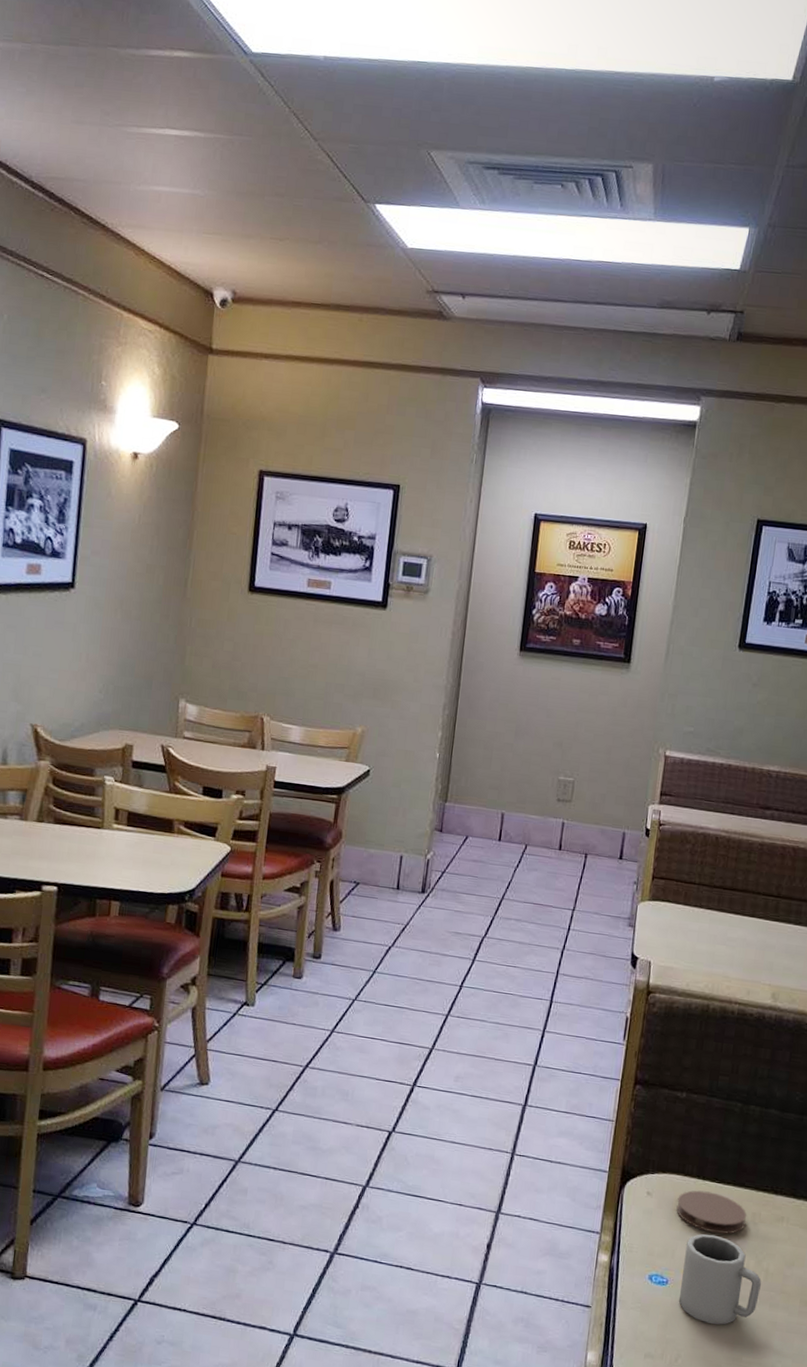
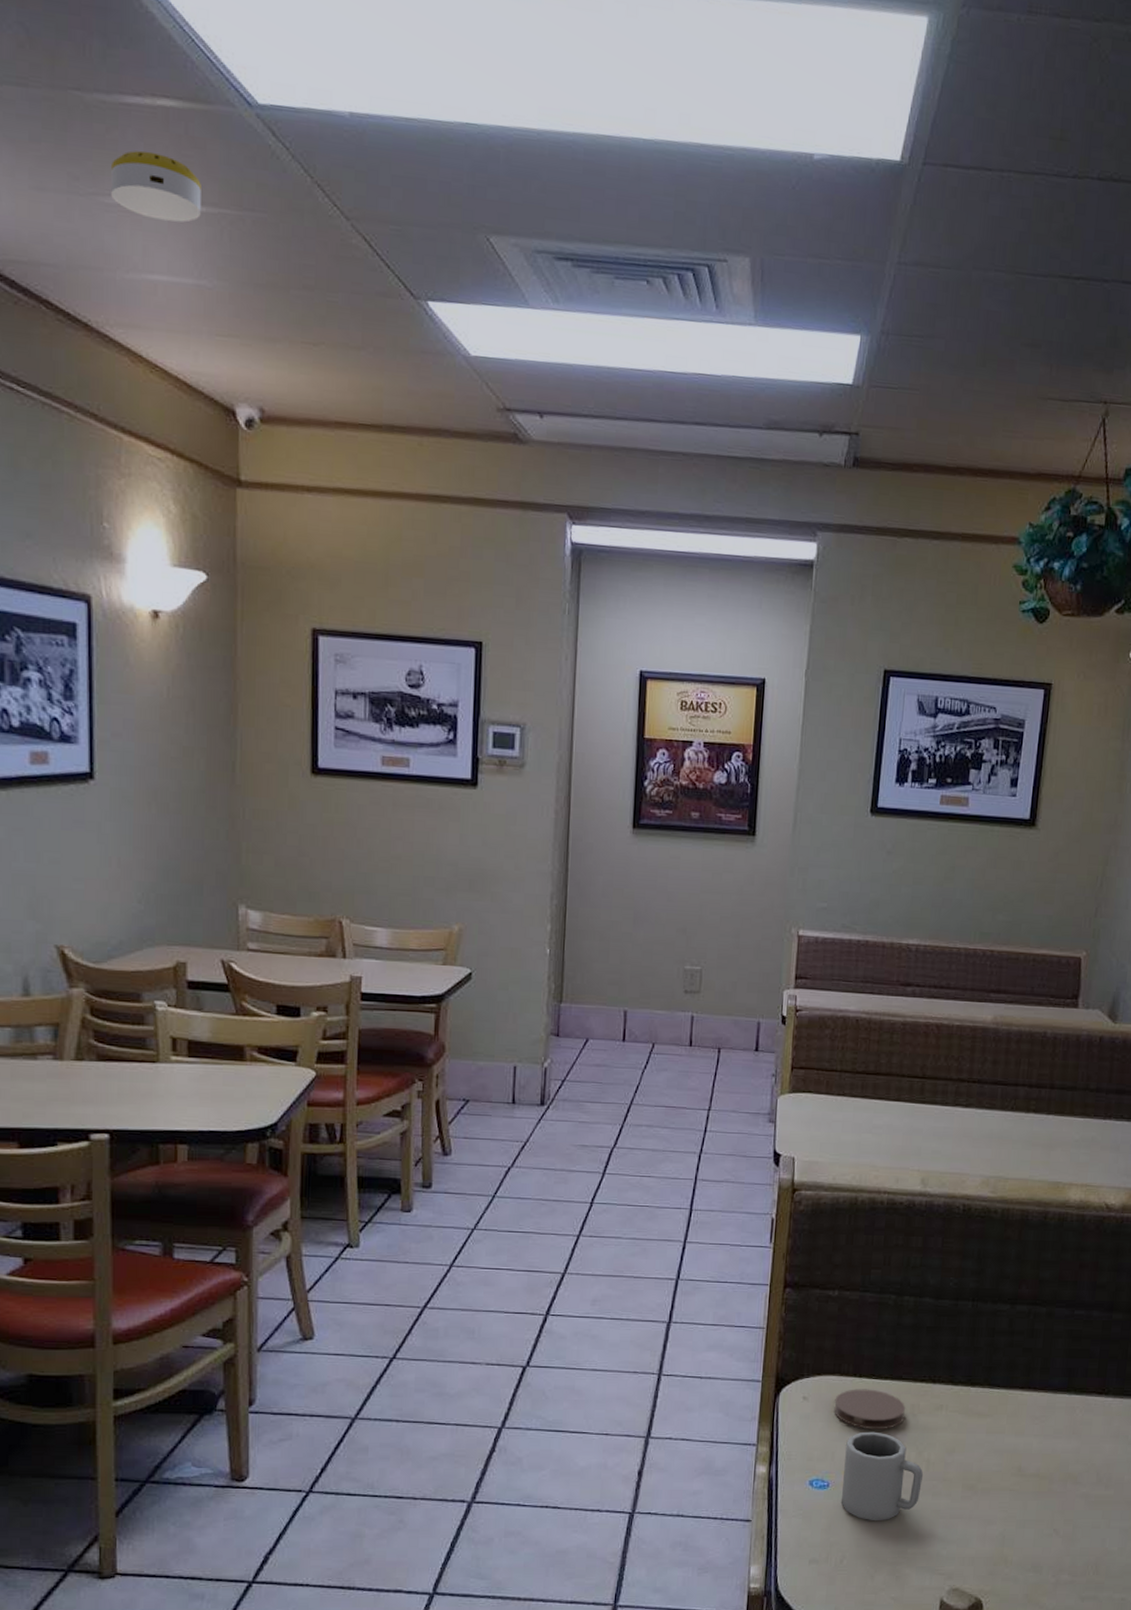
smoke detector: none [132,91,203,146] -> present [111,150,201,223]

